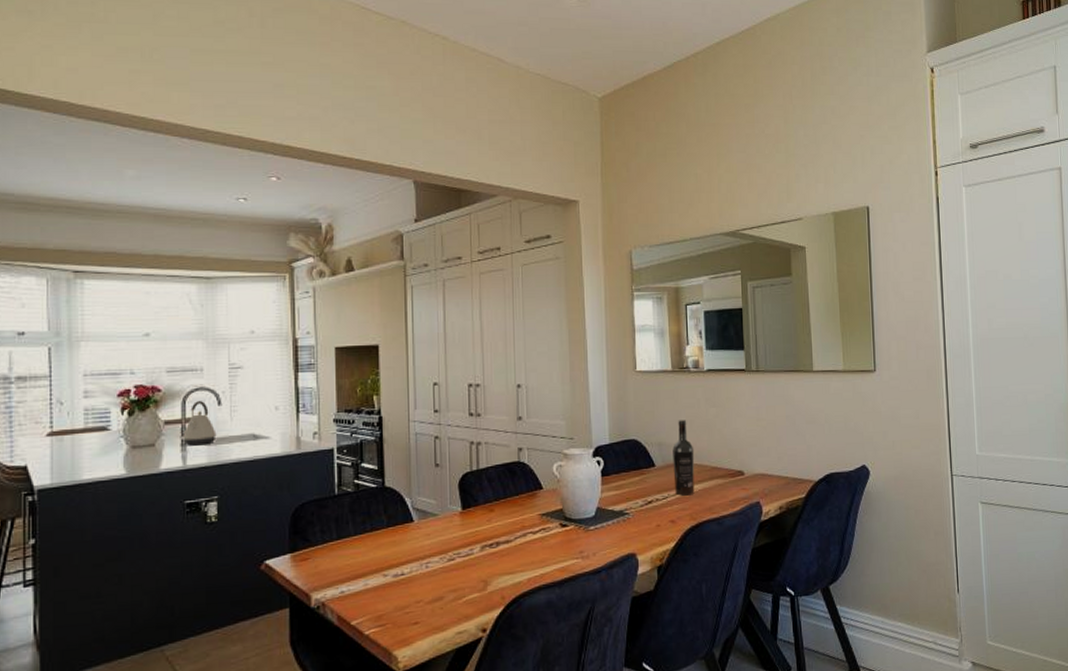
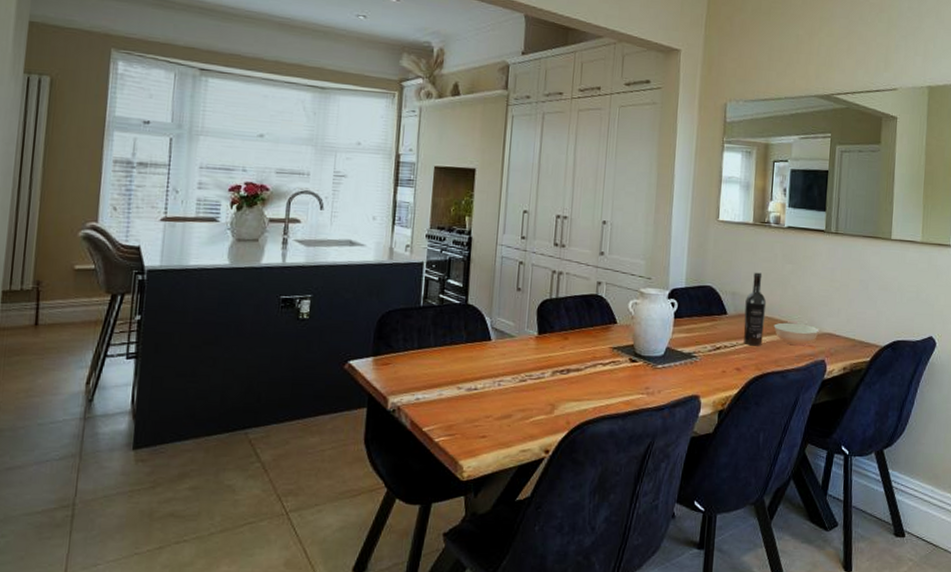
kettle: present [183,401,217,446] -> none [285,203,316,246]
bowl: none [704,467,751,491] -> present [774,322,819,346]

